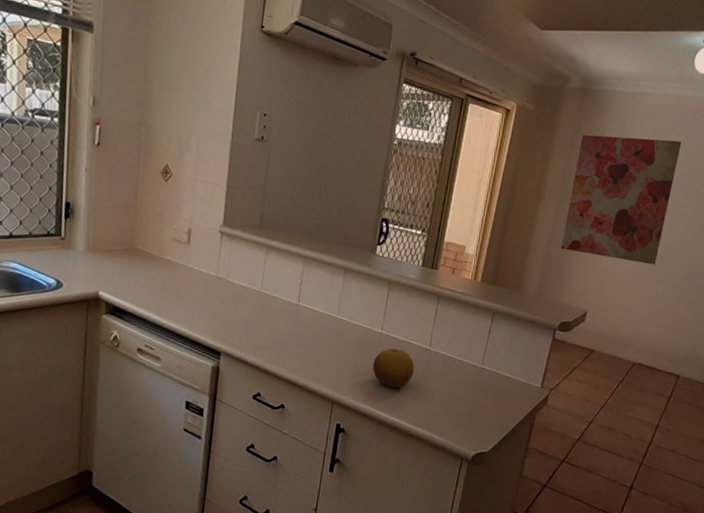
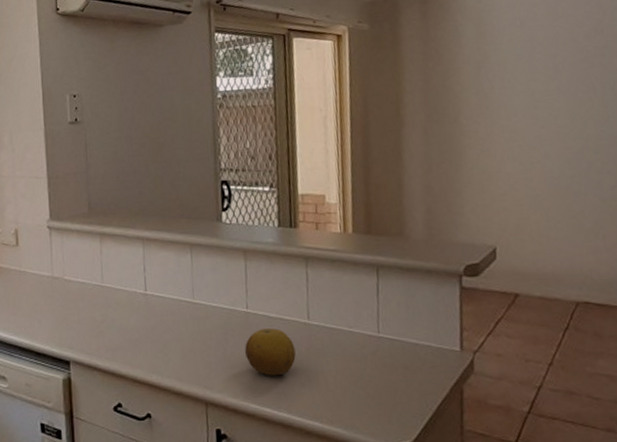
wall art: present [561,134,682,265] -> none [434,26,571,179]

